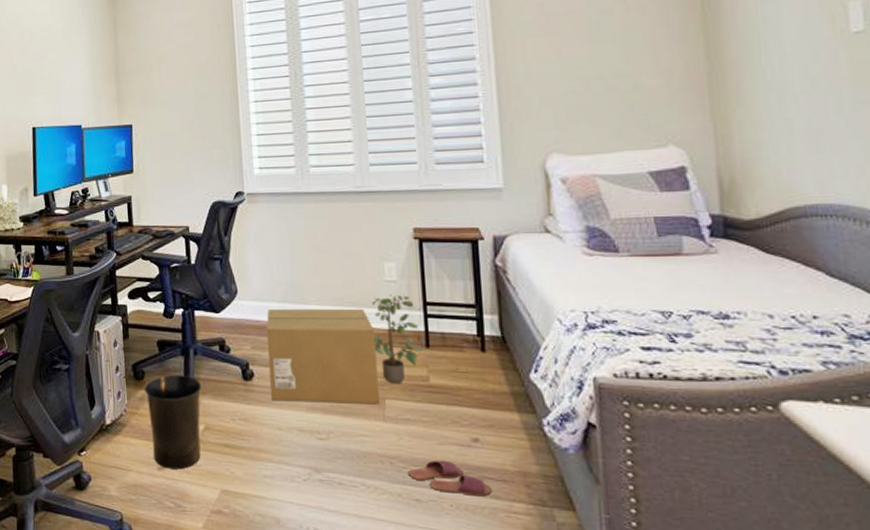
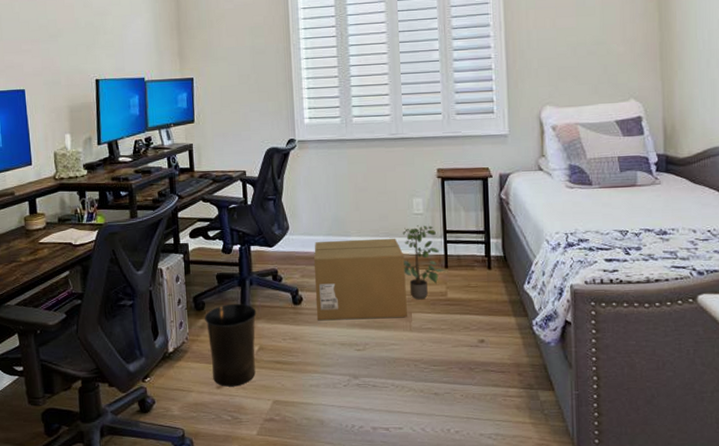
slippers: present [408,460,493,497] -> none [429,359,494,386]

